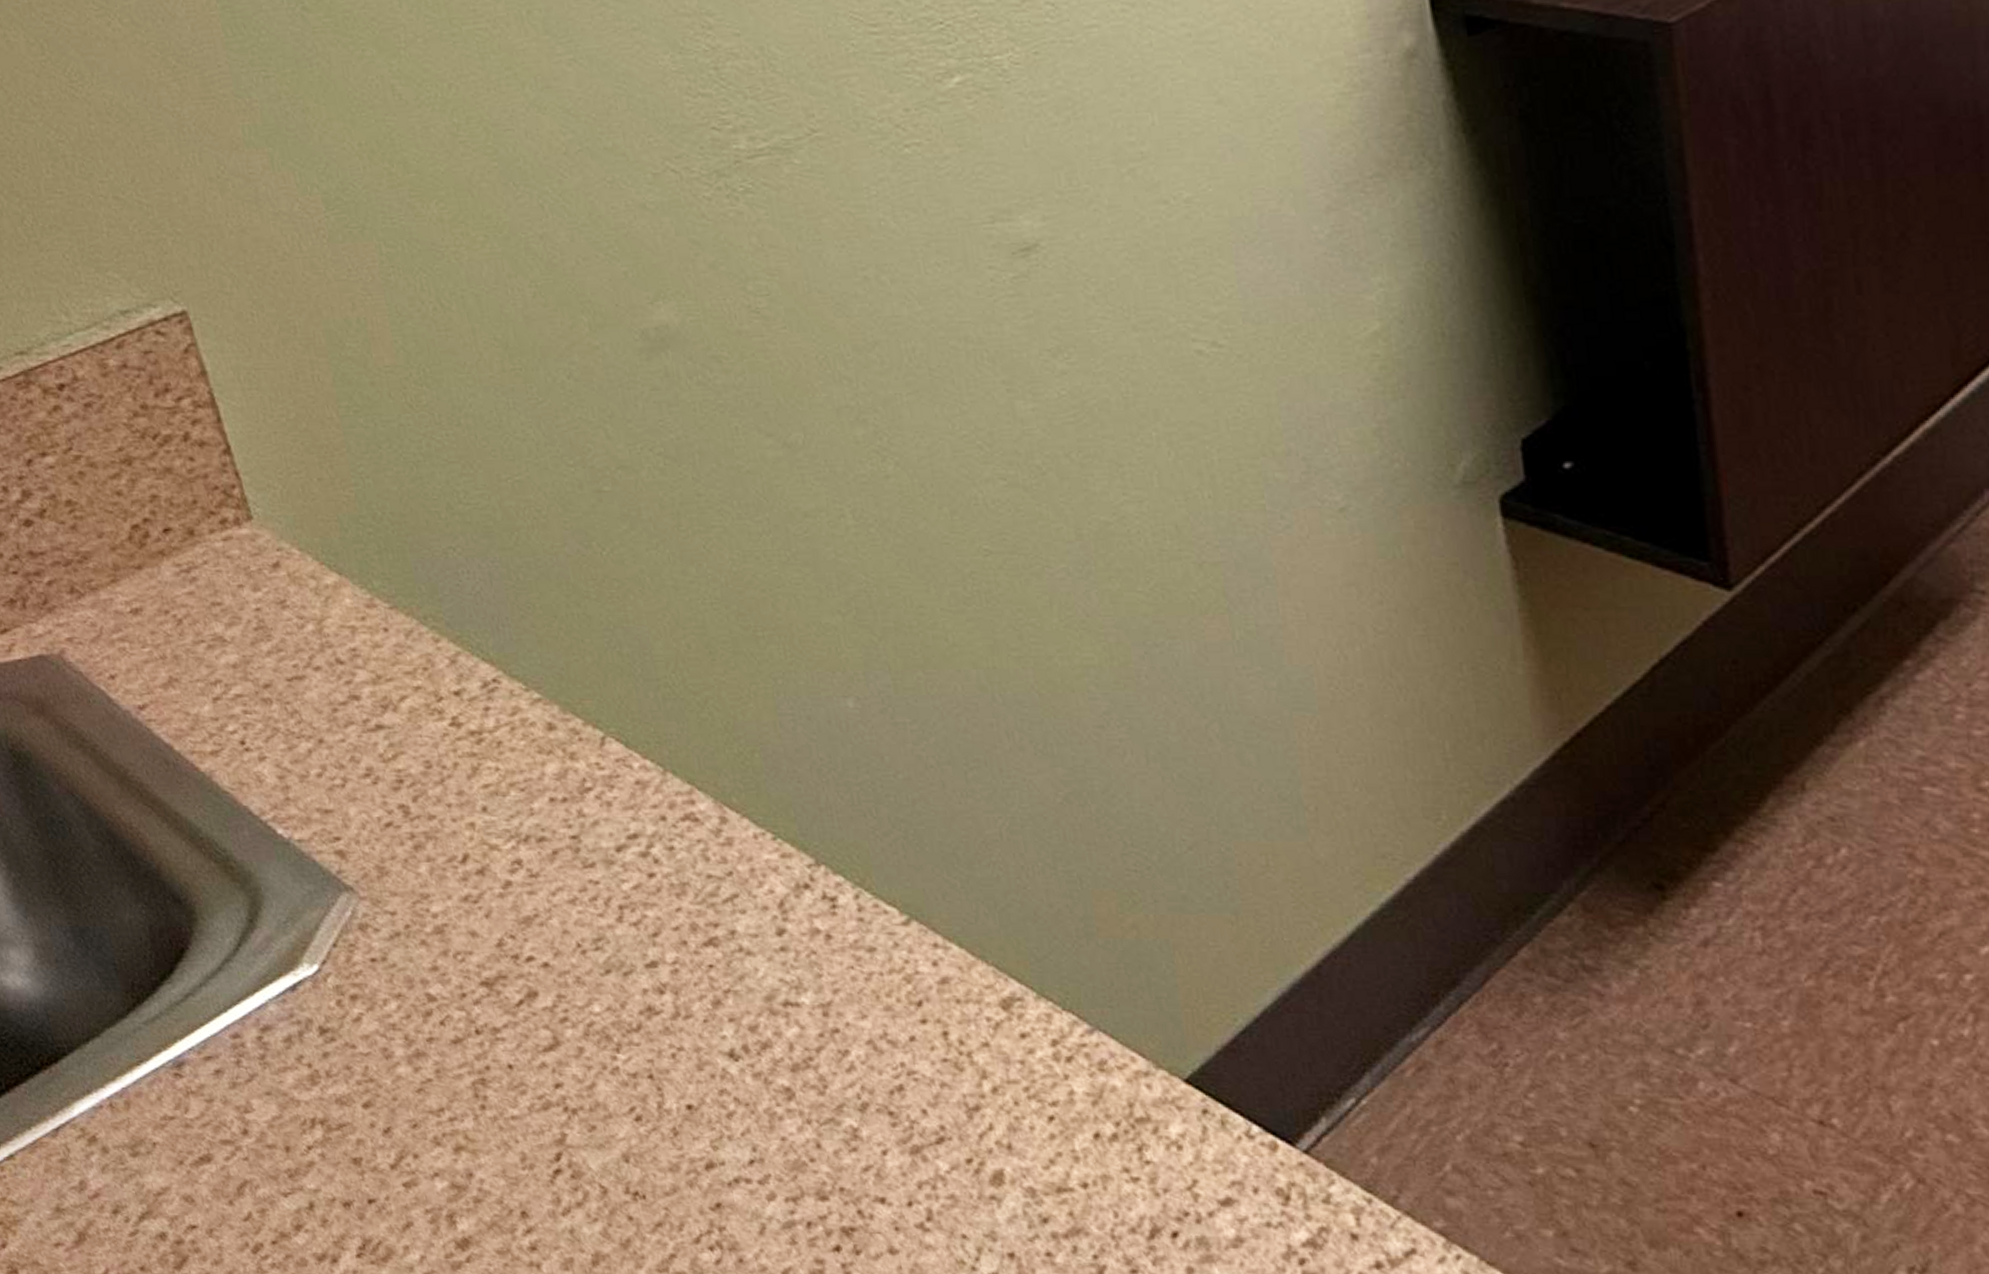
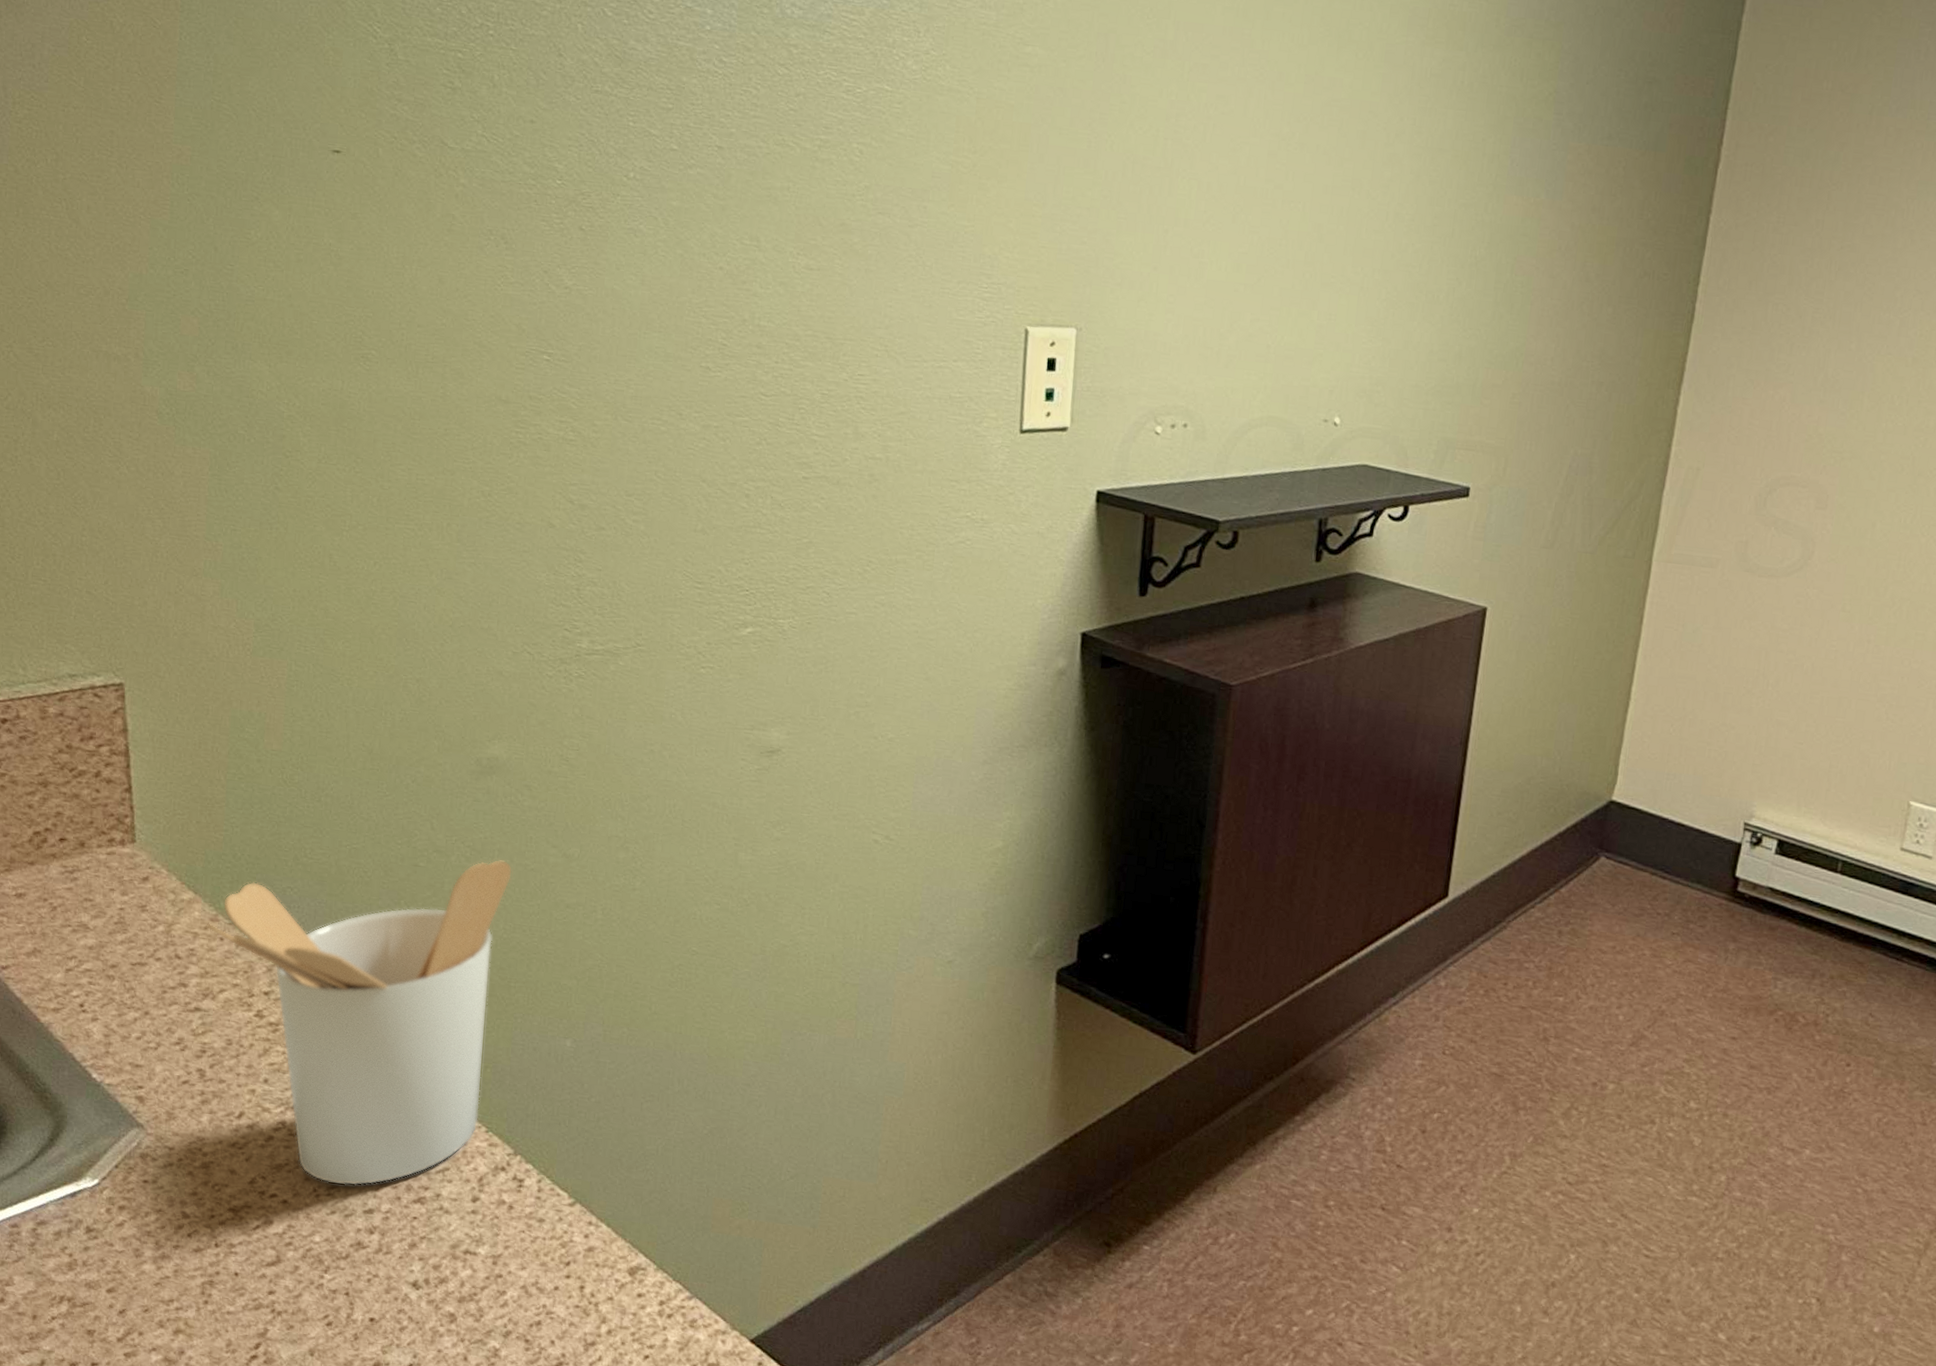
utensil holder: none [362,464,761,935] -> present [206,859,513,1186]

